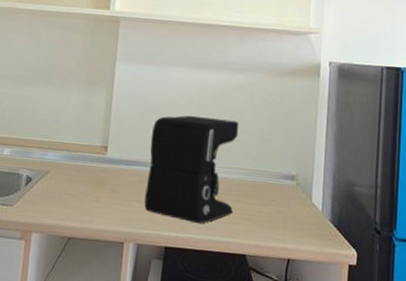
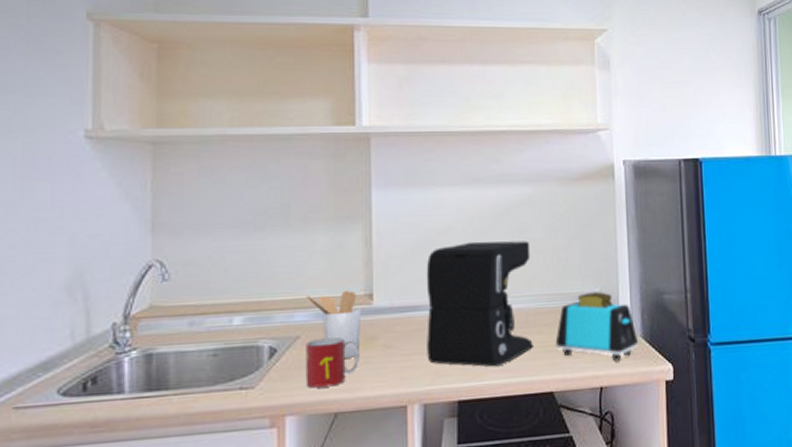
mug: none [49,175,92,216] -> present [306,337,359,388]
utensil holder: none [57,139,97,195] -> present [306,290,361,358]
toaster: none [252,173,327,239] -> present [555,292,639,362]

